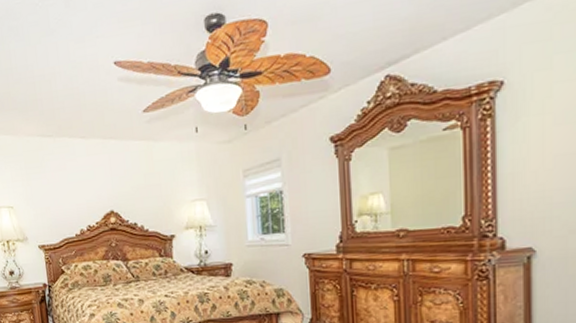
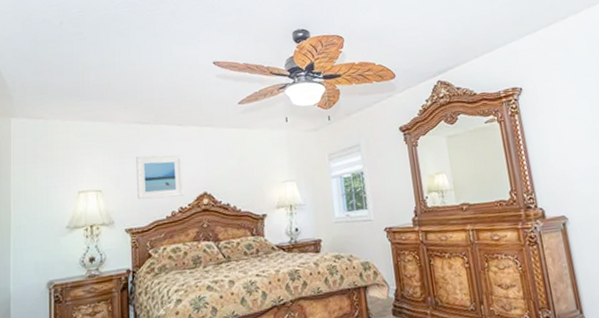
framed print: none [42,170,91,218] -> present [136,154,184,201]

